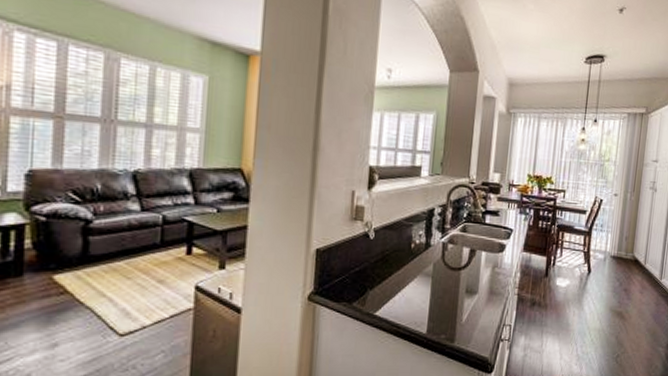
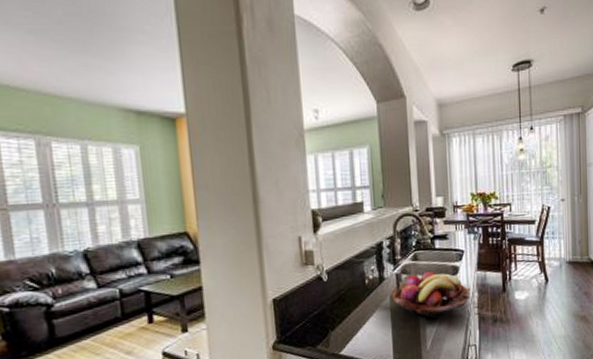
fruit basket: none [434,245,514,293] -> present [390,272,471,319]

